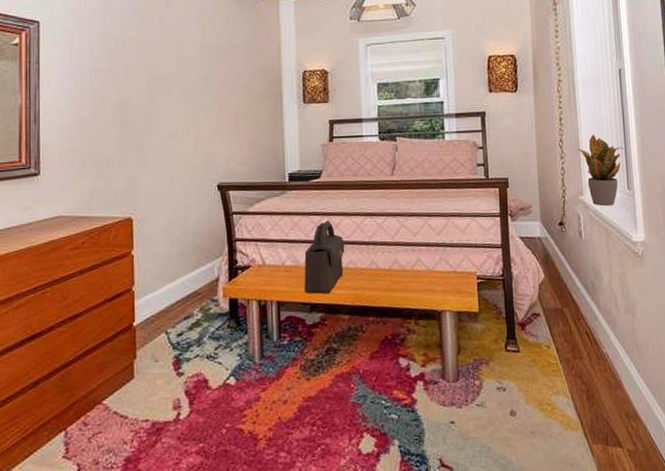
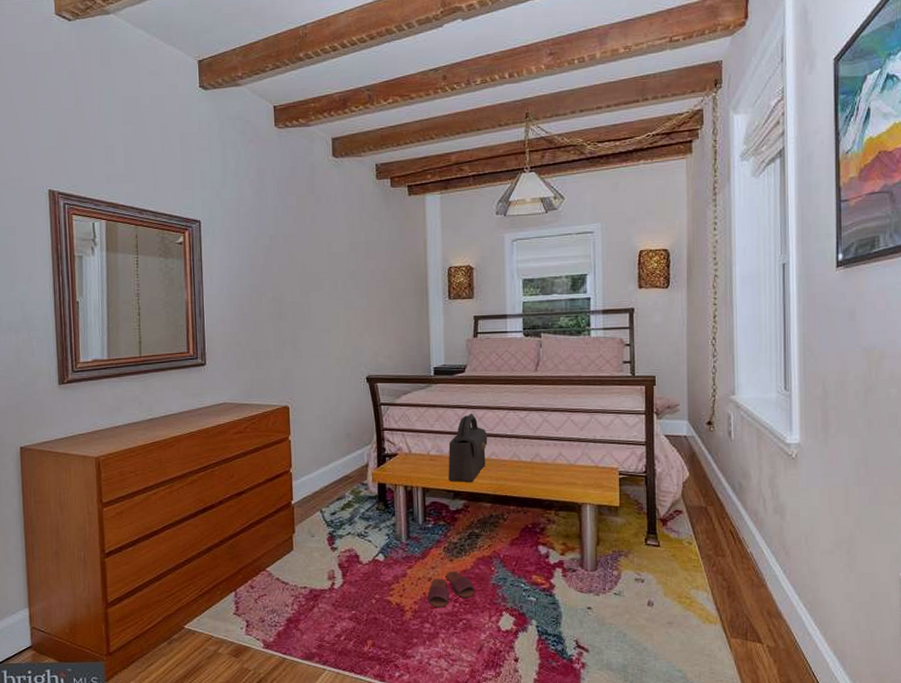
slippers: none [283,391,333,433] -> present [427,571,475,607]
potted plant: present [577,134,625,207] -> none [731,332,785,407]

